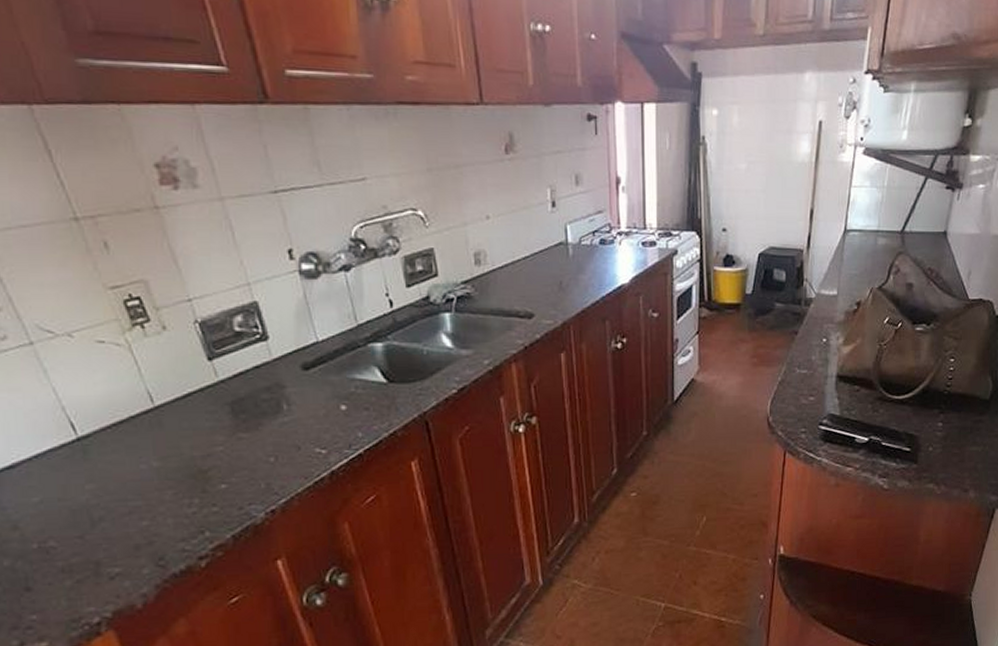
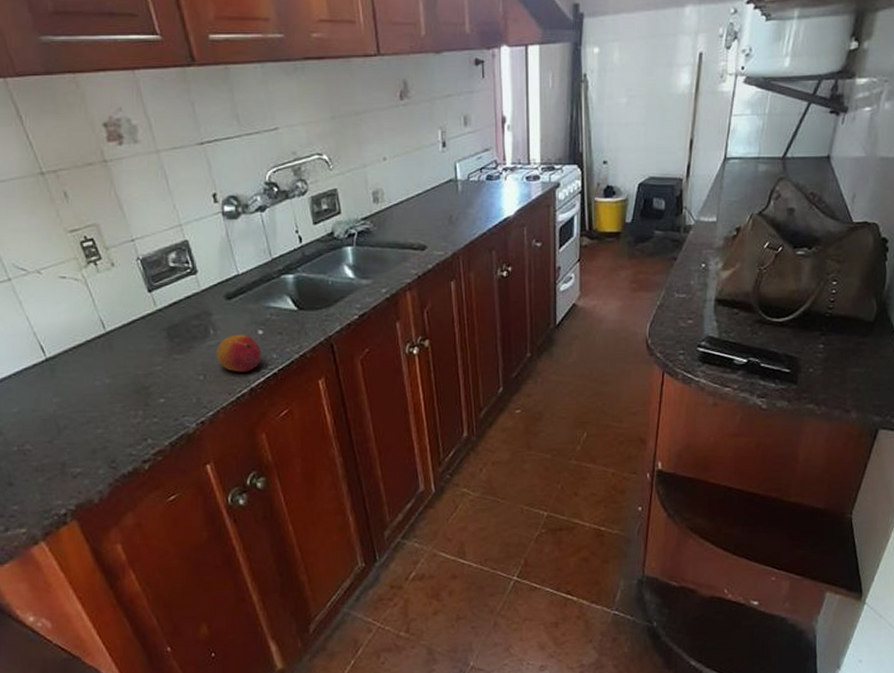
fruit: none [290,409,344,453] -> present [216,334,261,372]

